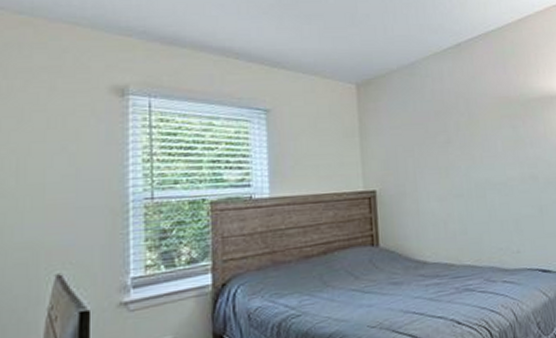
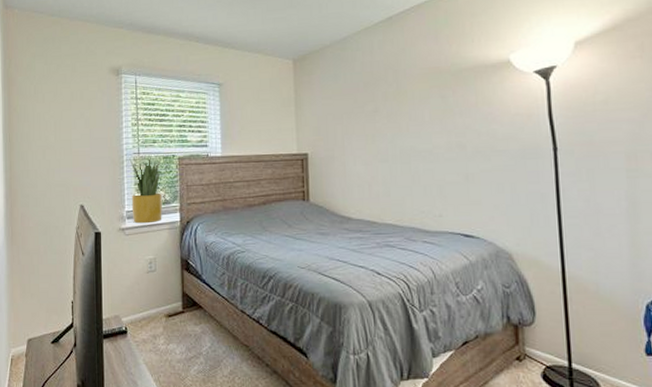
planter: none [137,201,187,294] -> present [129,157,162,224]

